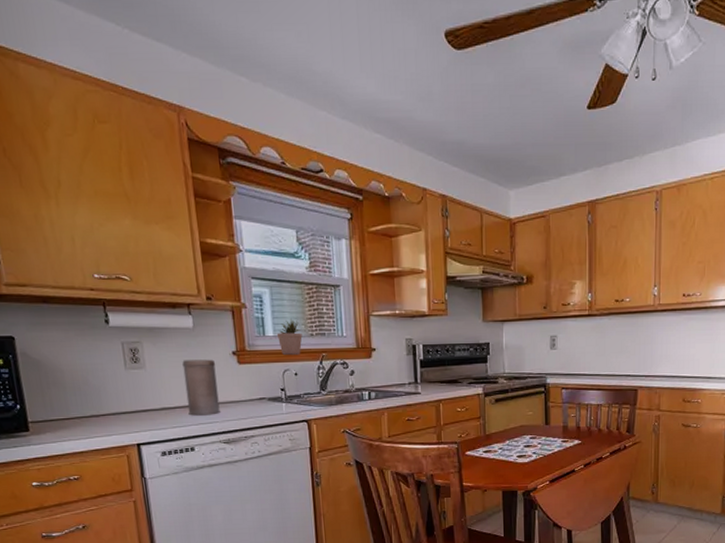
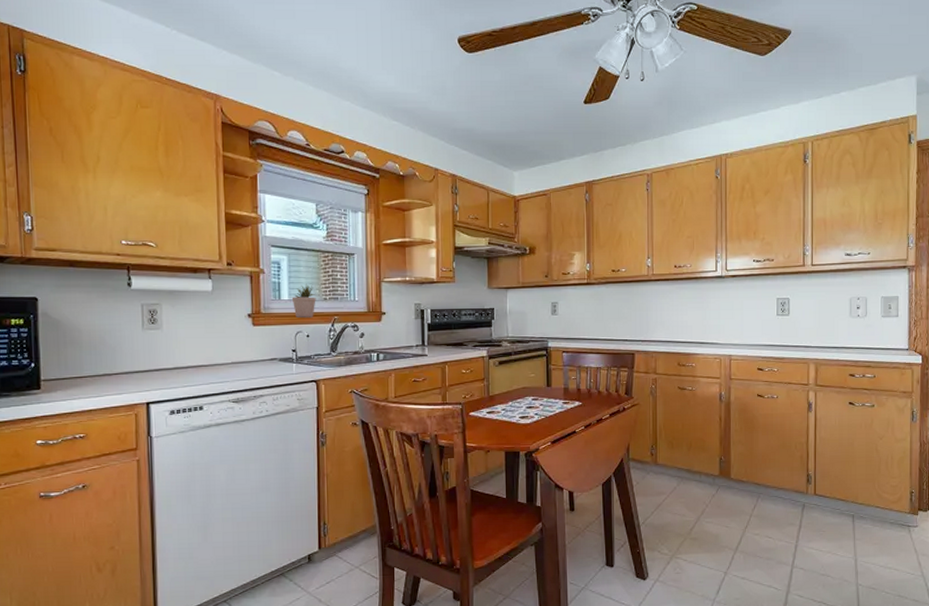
canister: present [182,359,222,416] -> none [198,321,233,375]

